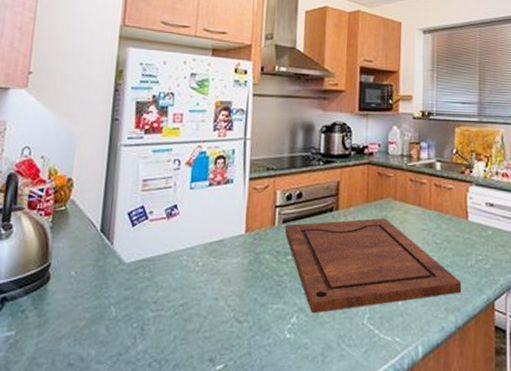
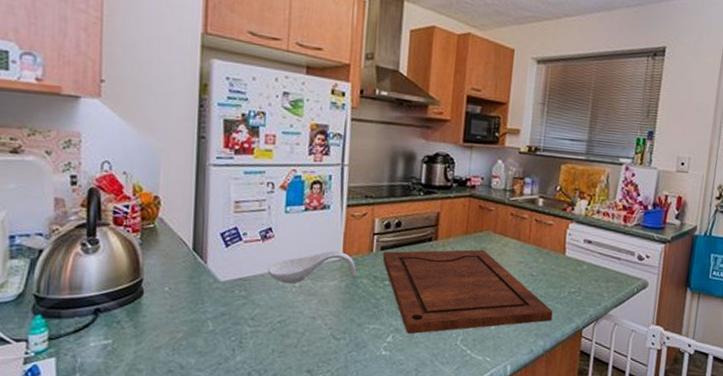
spoon rest: none [172,226,259,262] -> present [268,251,356,284]

